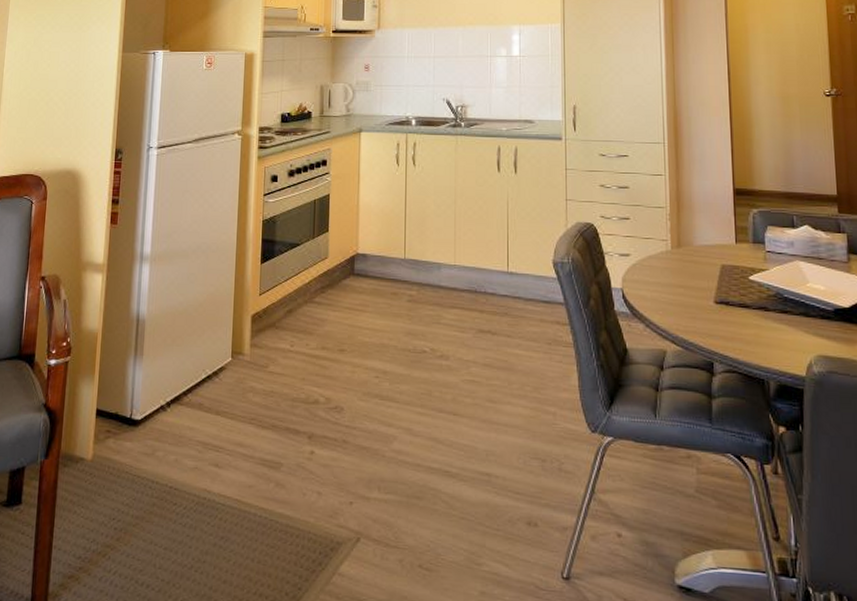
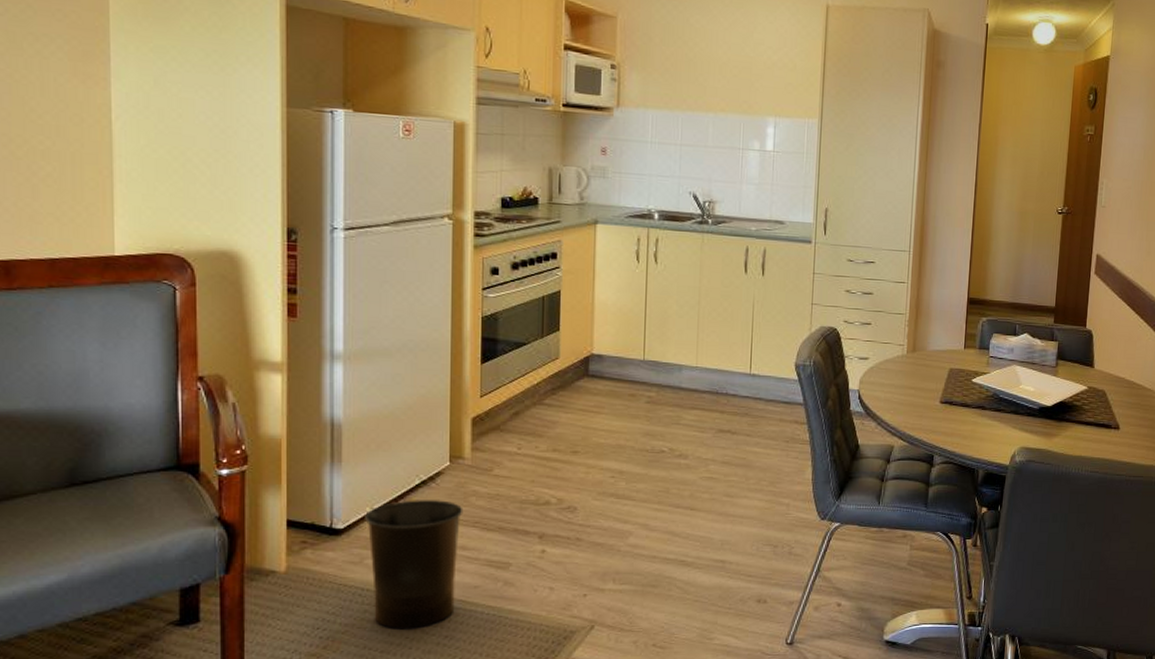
waste bin: none [159,394,242,526] -> present [365,500,463,629]

